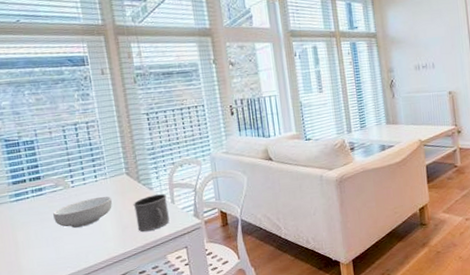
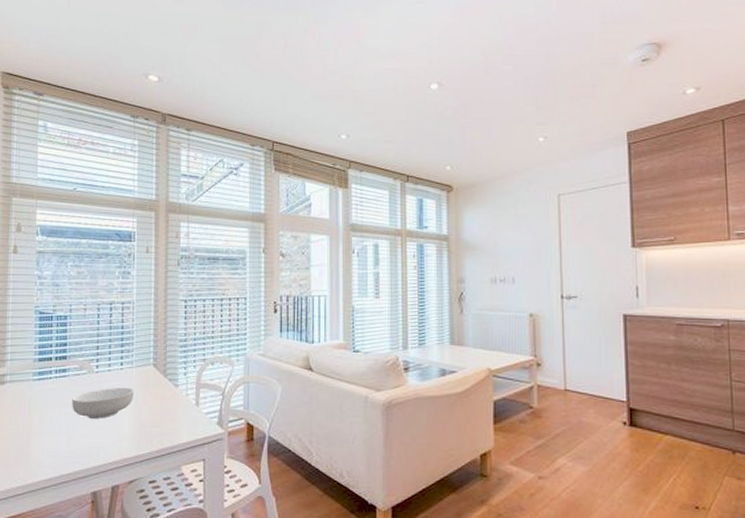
mug: present [133,194,169,232] -> none [155,393,191,435]

